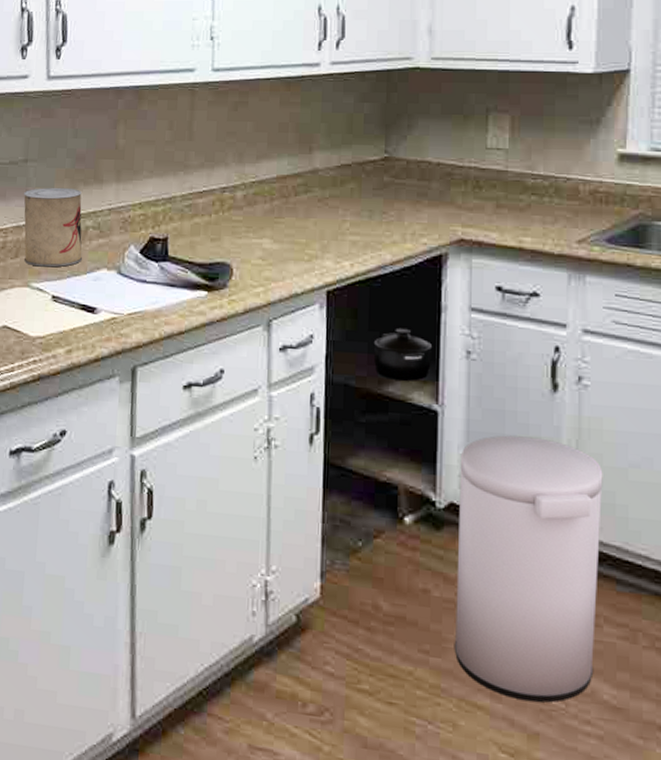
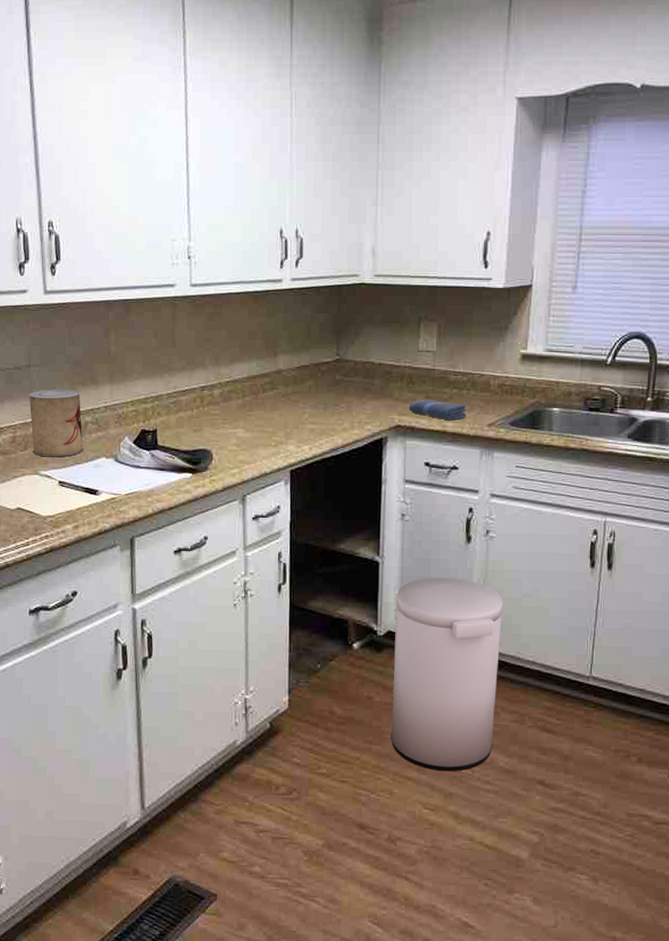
saucepan: present [373,327,432,381] -> none [328,497,374,539]
towel: none [474,207,549,235] -> present [408,399,466,421]

